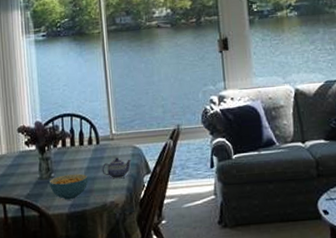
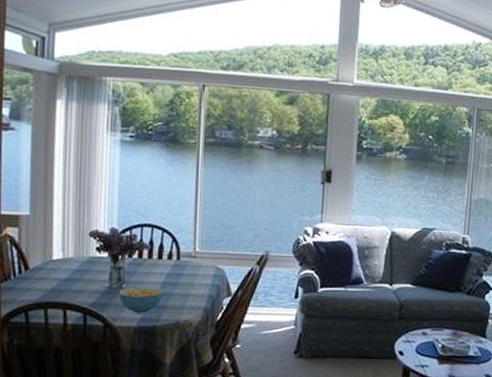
teapot: present [101,157,132,179] -> none [179,276,213,298]

